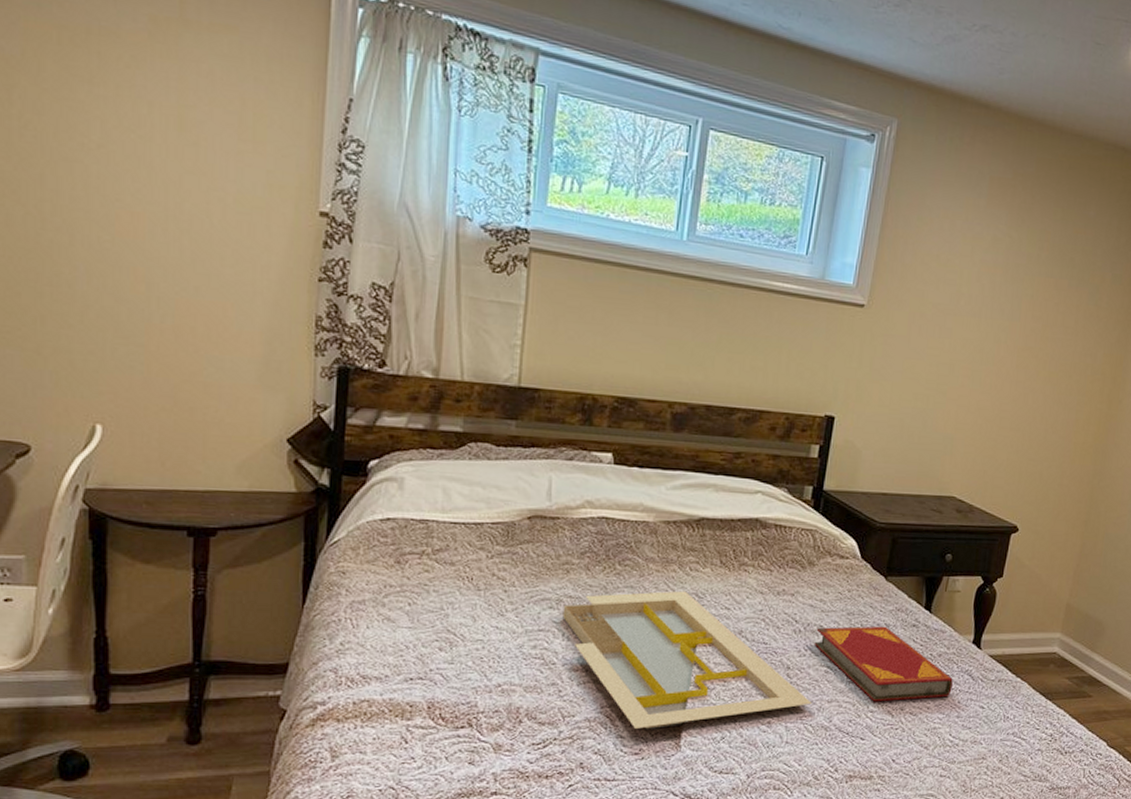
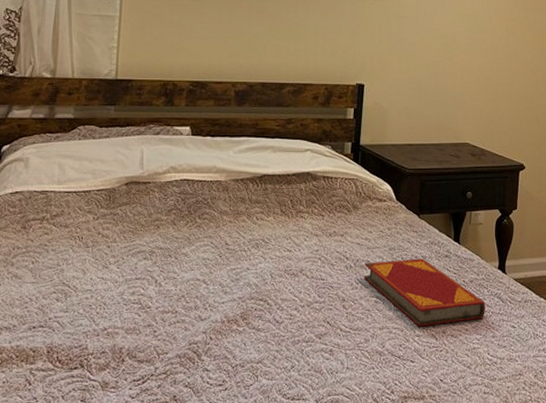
serving tray: present [562,591,812,730] -> none [155,237,366,363]

